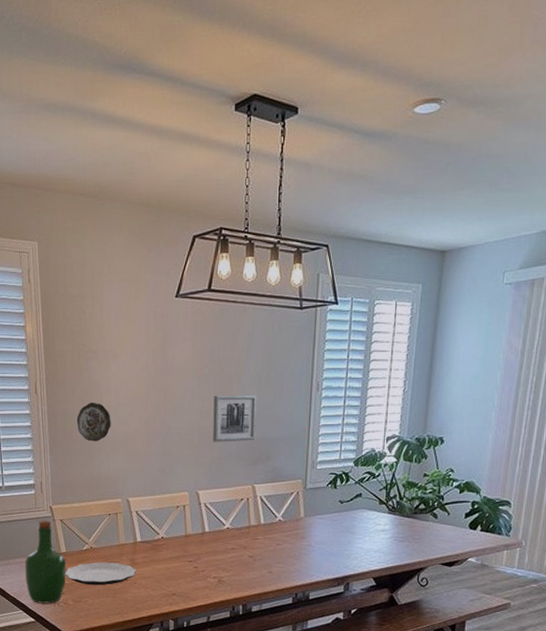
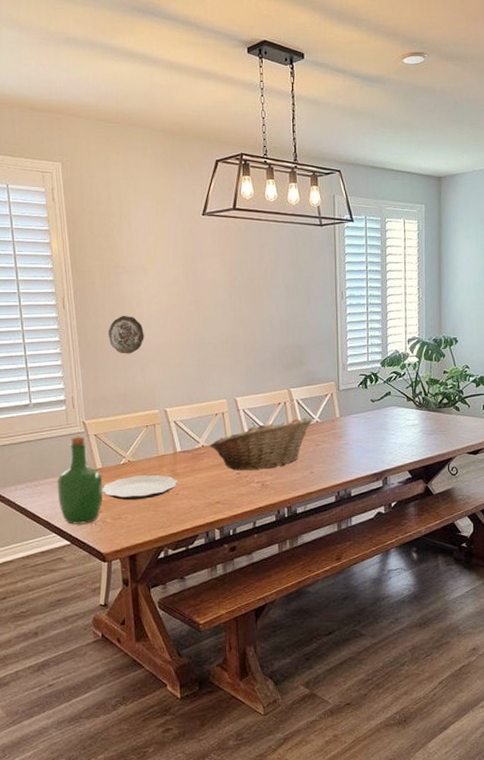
fruit basket: none [169,515,276,566] -> present [210,417,313,471]
wall art: present [213,395,257,442] -> none [245,304,288,350]

